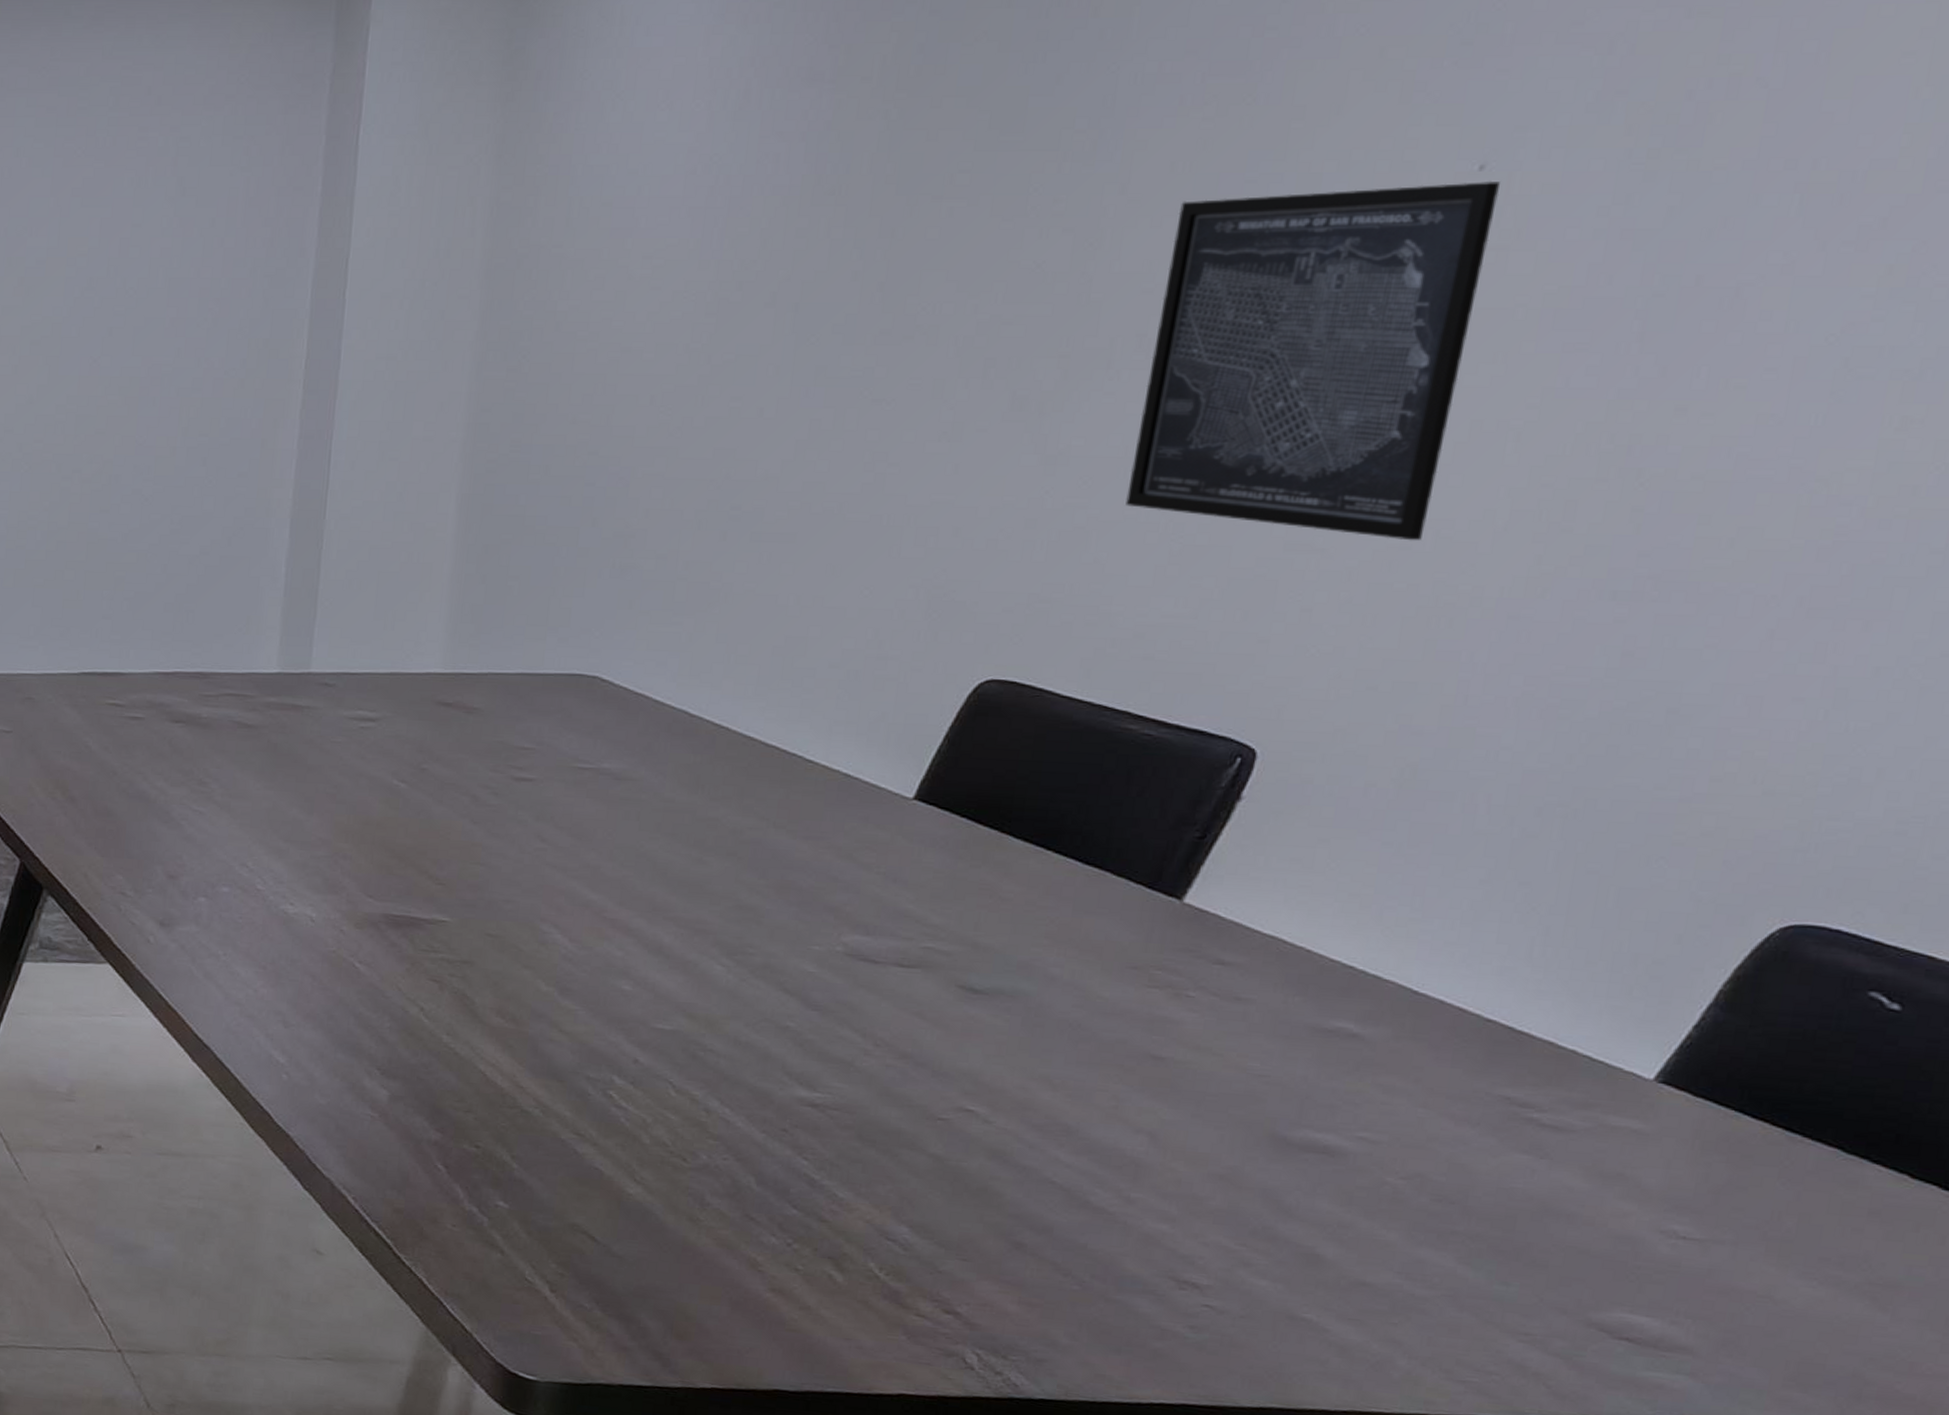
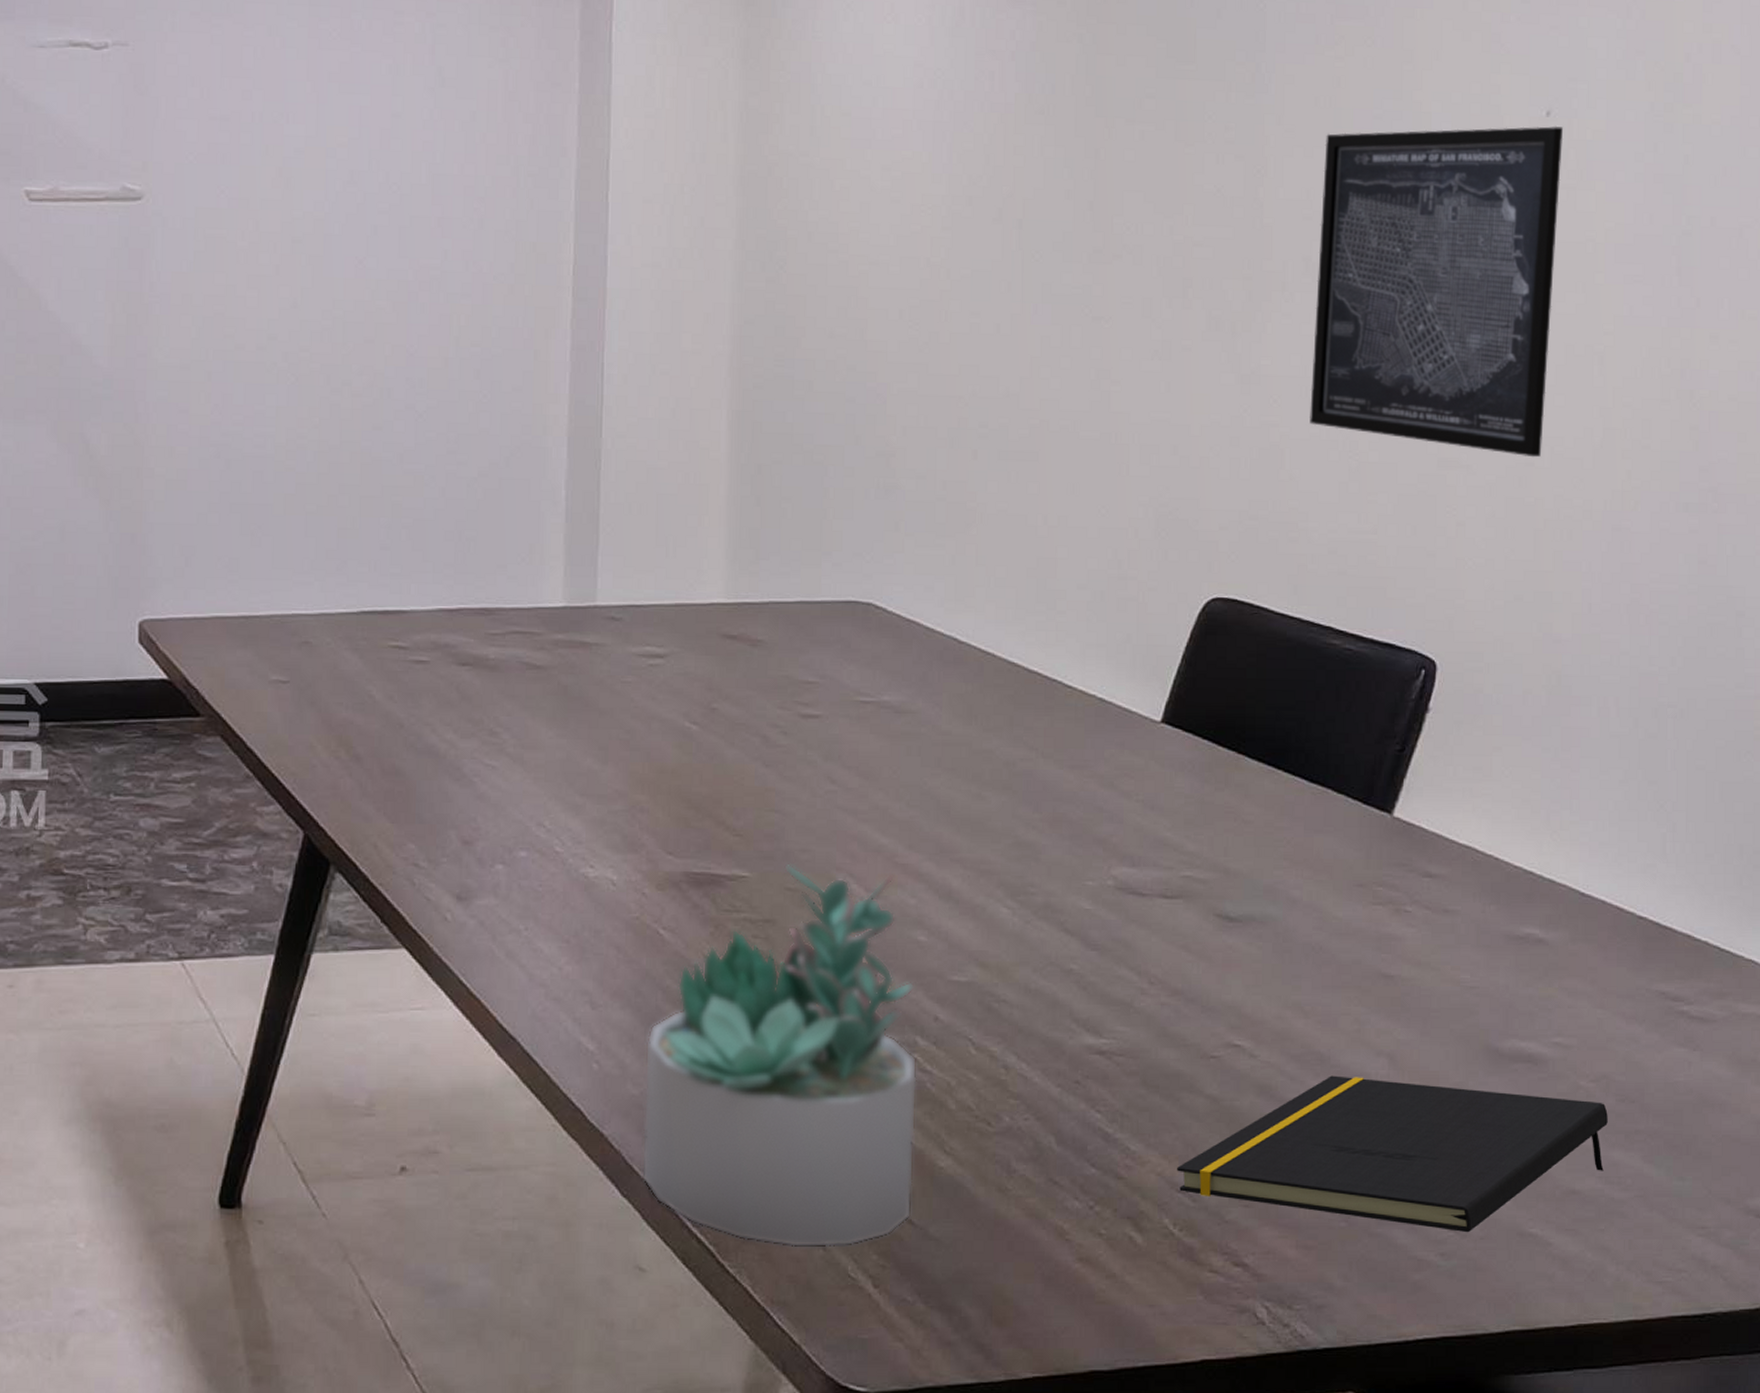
succulent plant: none [323,912,616,1254] -> present [641,863,917,1248]
notepad: none [888,1147,1418,1310] -> present [1177,1075,1608,1233]

